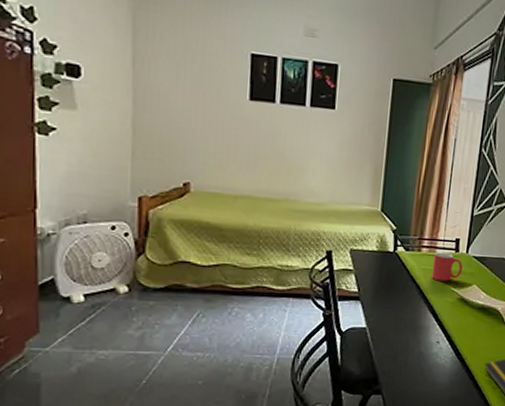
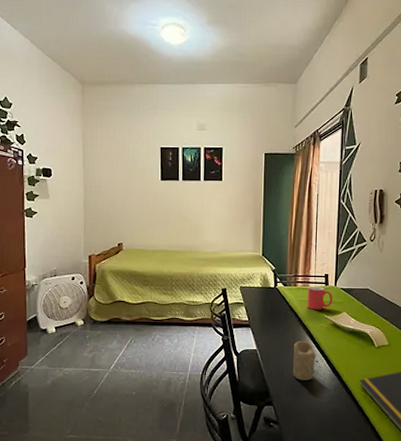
candle: none [409,318,438,365] -> present [293,341,316,381]

